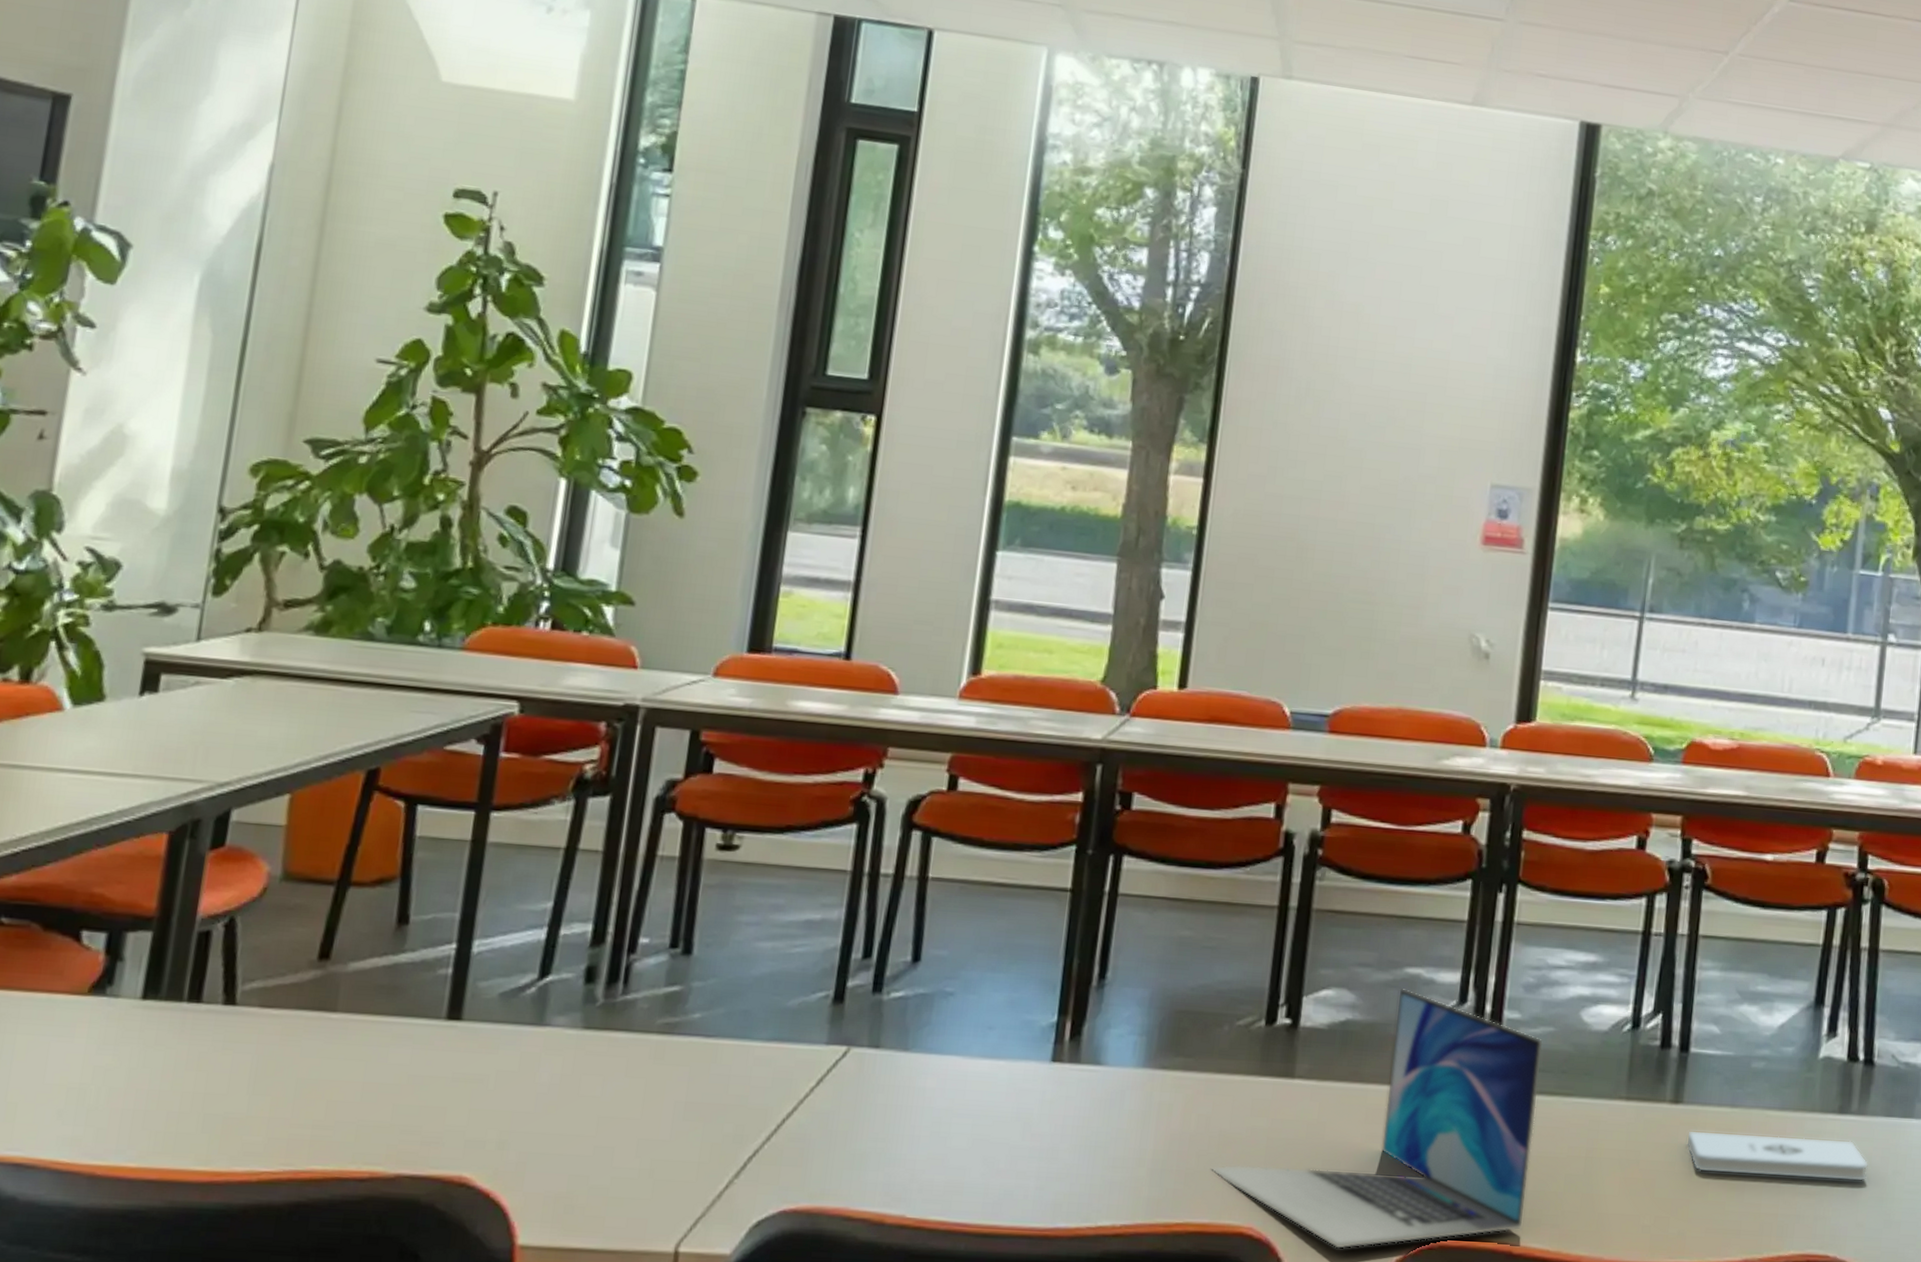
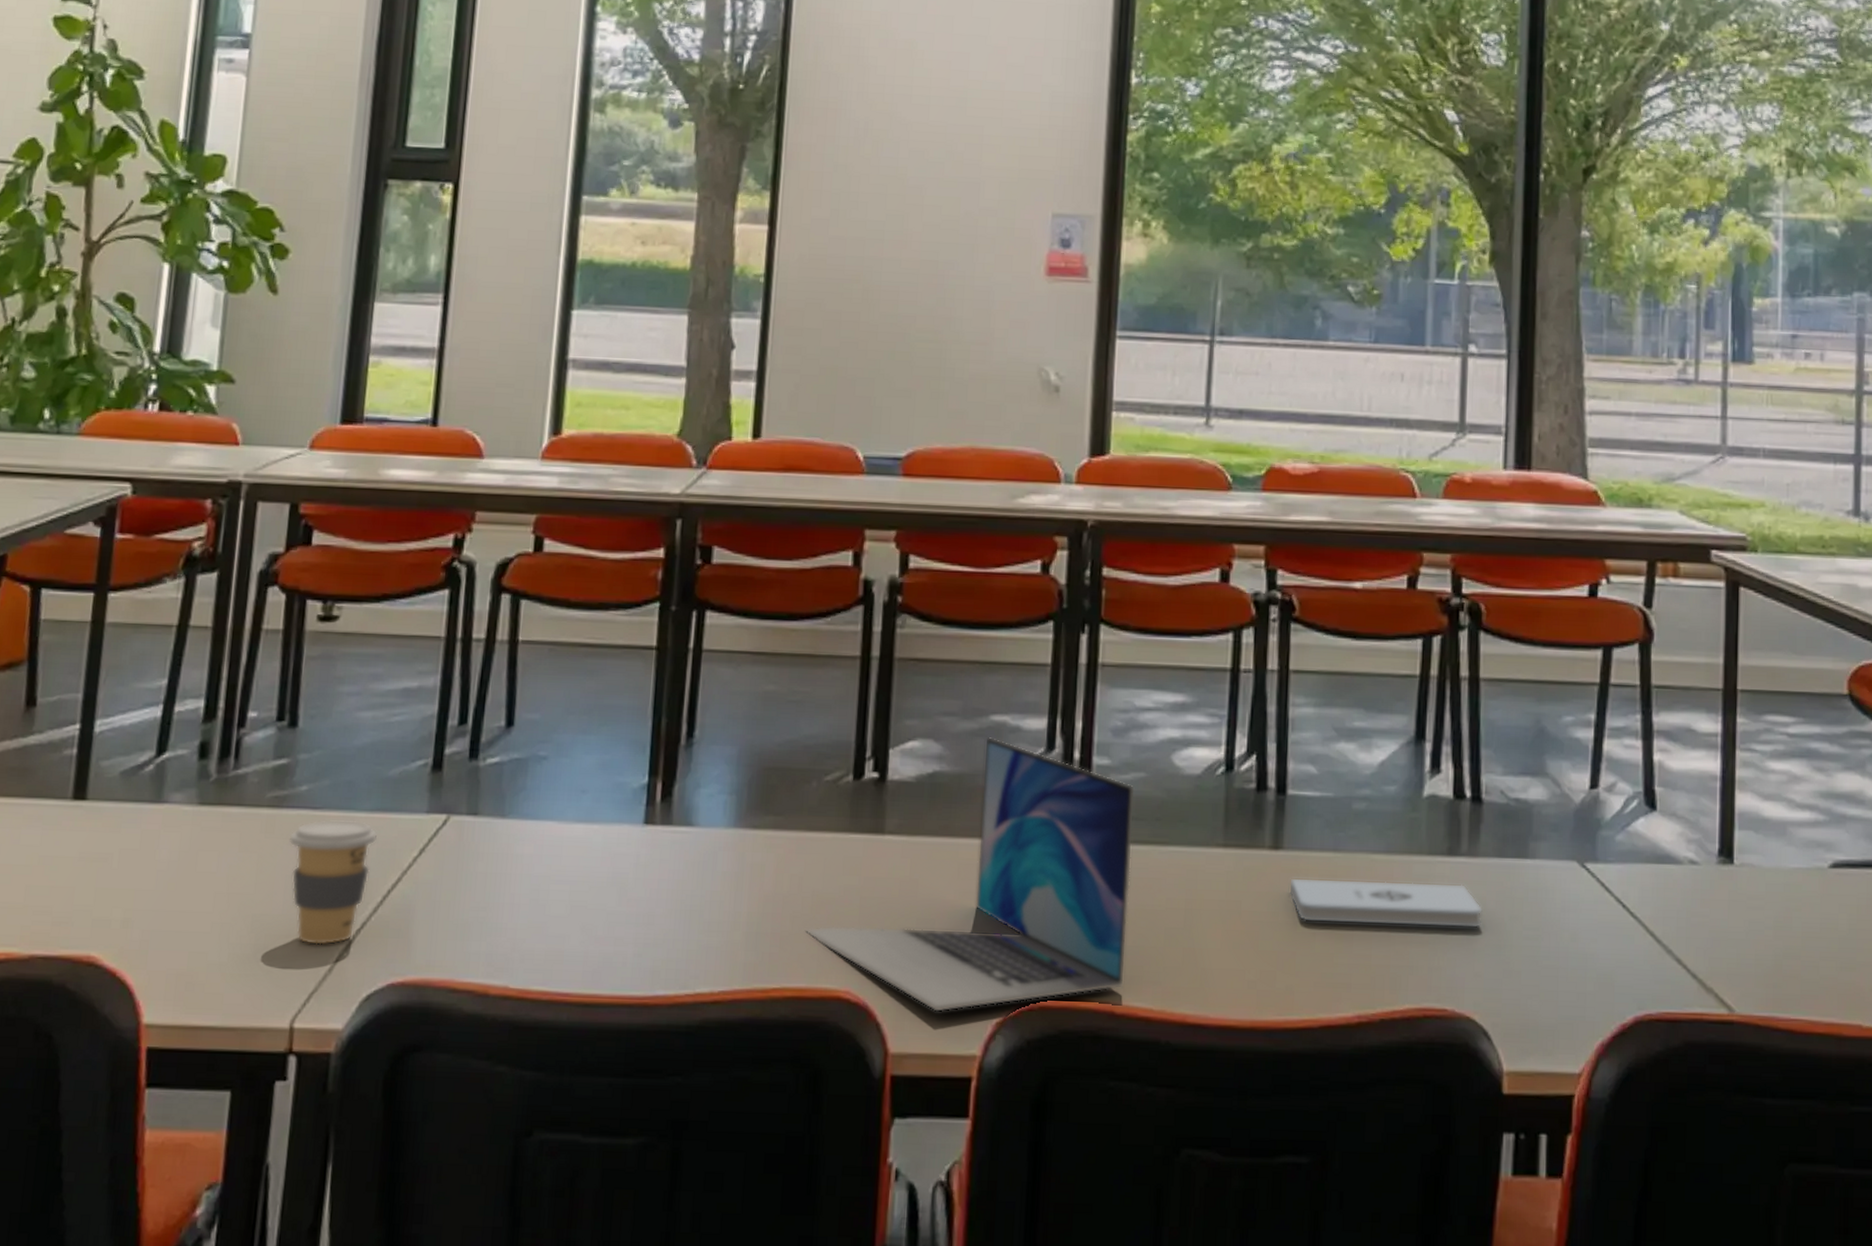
coffee cup: none [679,1047,774,1171] -> present [289,819,378,945]

